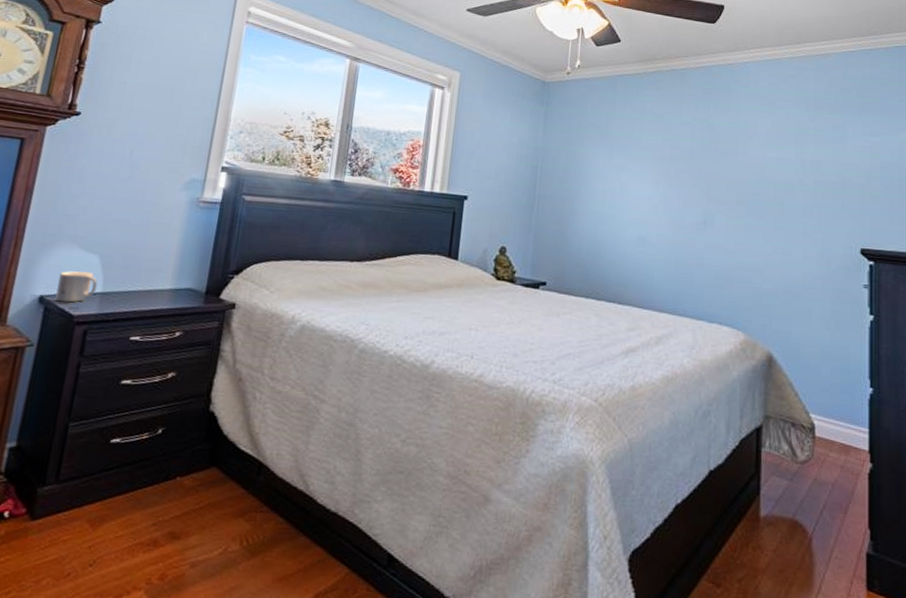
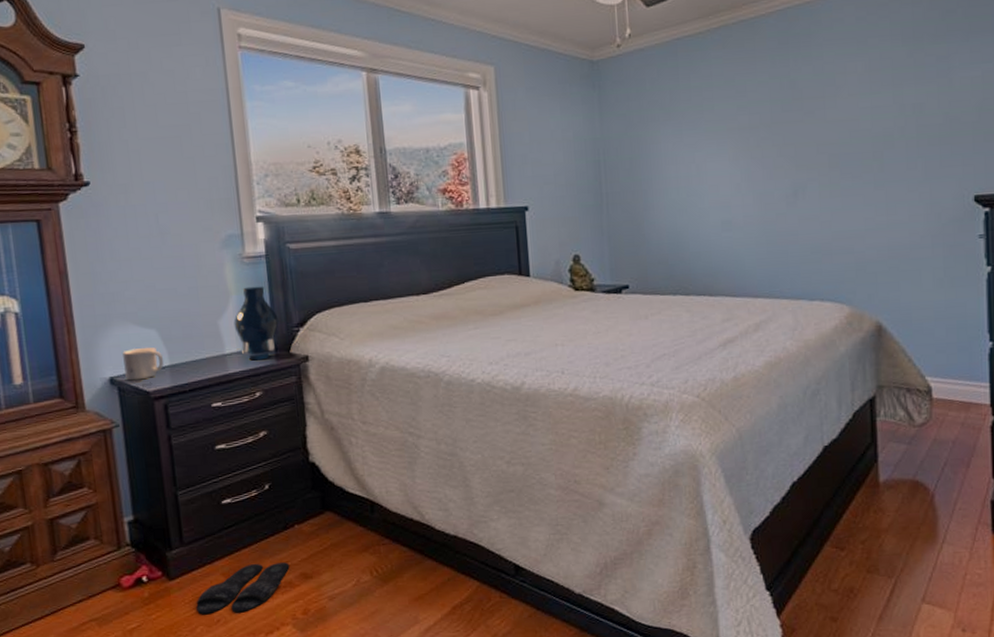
slippers: none [49,513,160,569] -> present [196,562,290,615]
vase: none [173,229,217,301] -> present [234,286,279,361]

